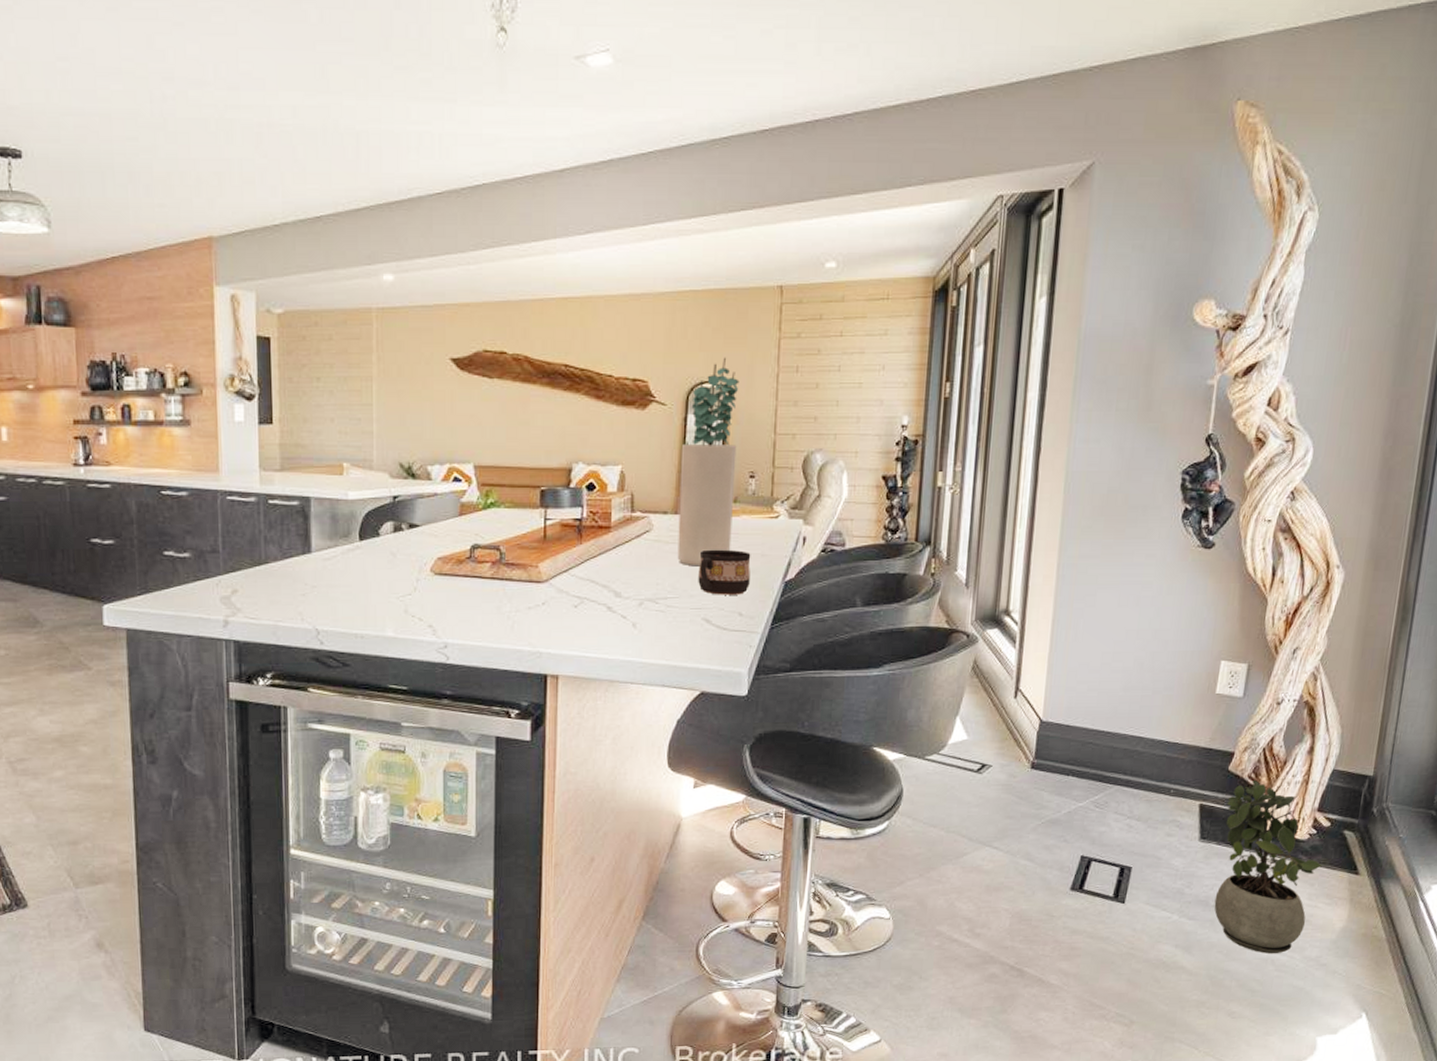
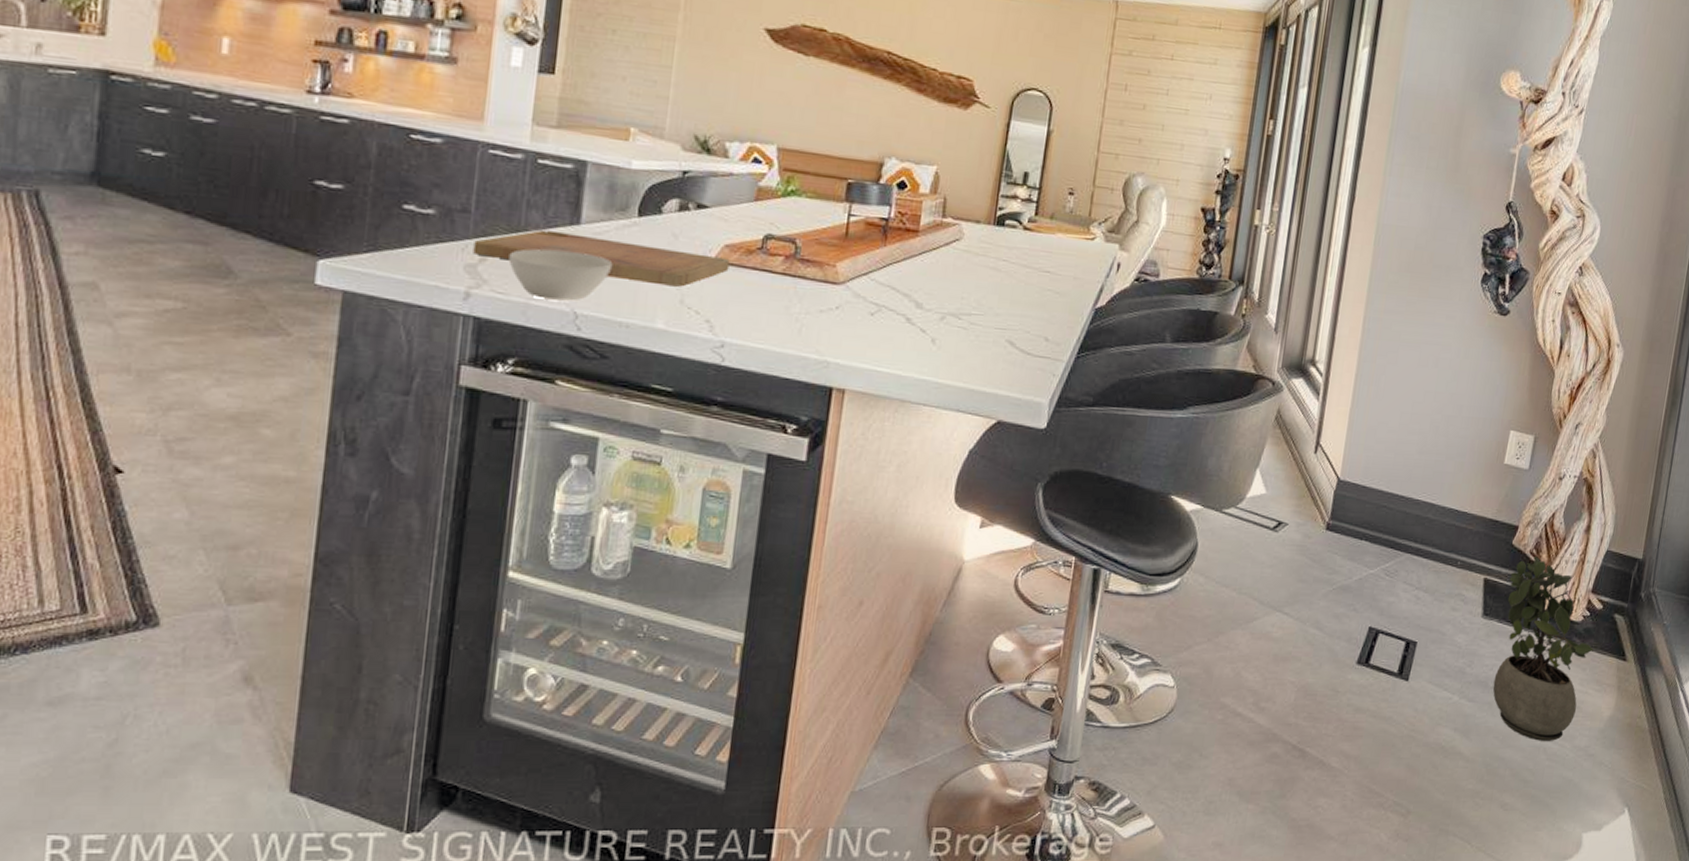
cutting board: none [225,560,444,599] -> present [473,229,730,287]
soup bowl: none [256,576,343,620] -> present [508,249,613,301]
vase: present [677,357,740,567] -> none [986,65,1067,284]
cup: present [698,549,751,595] -> none [1005,266,1063,318]

